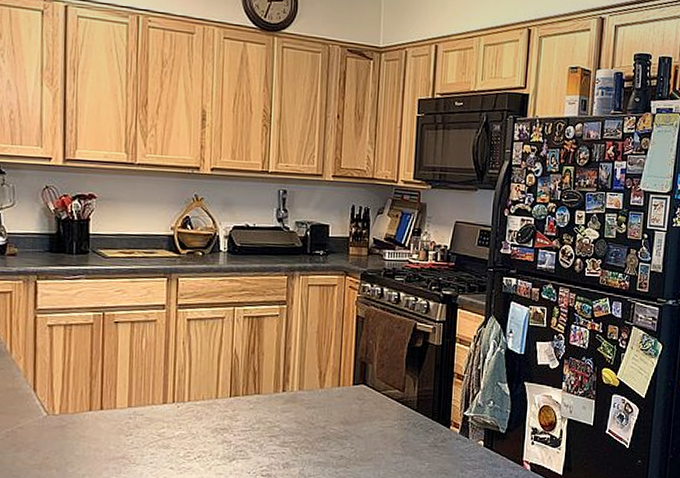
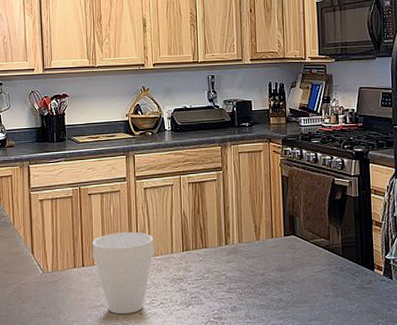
cup: none [115,370,195,468] -> present [92,231,154,314]

